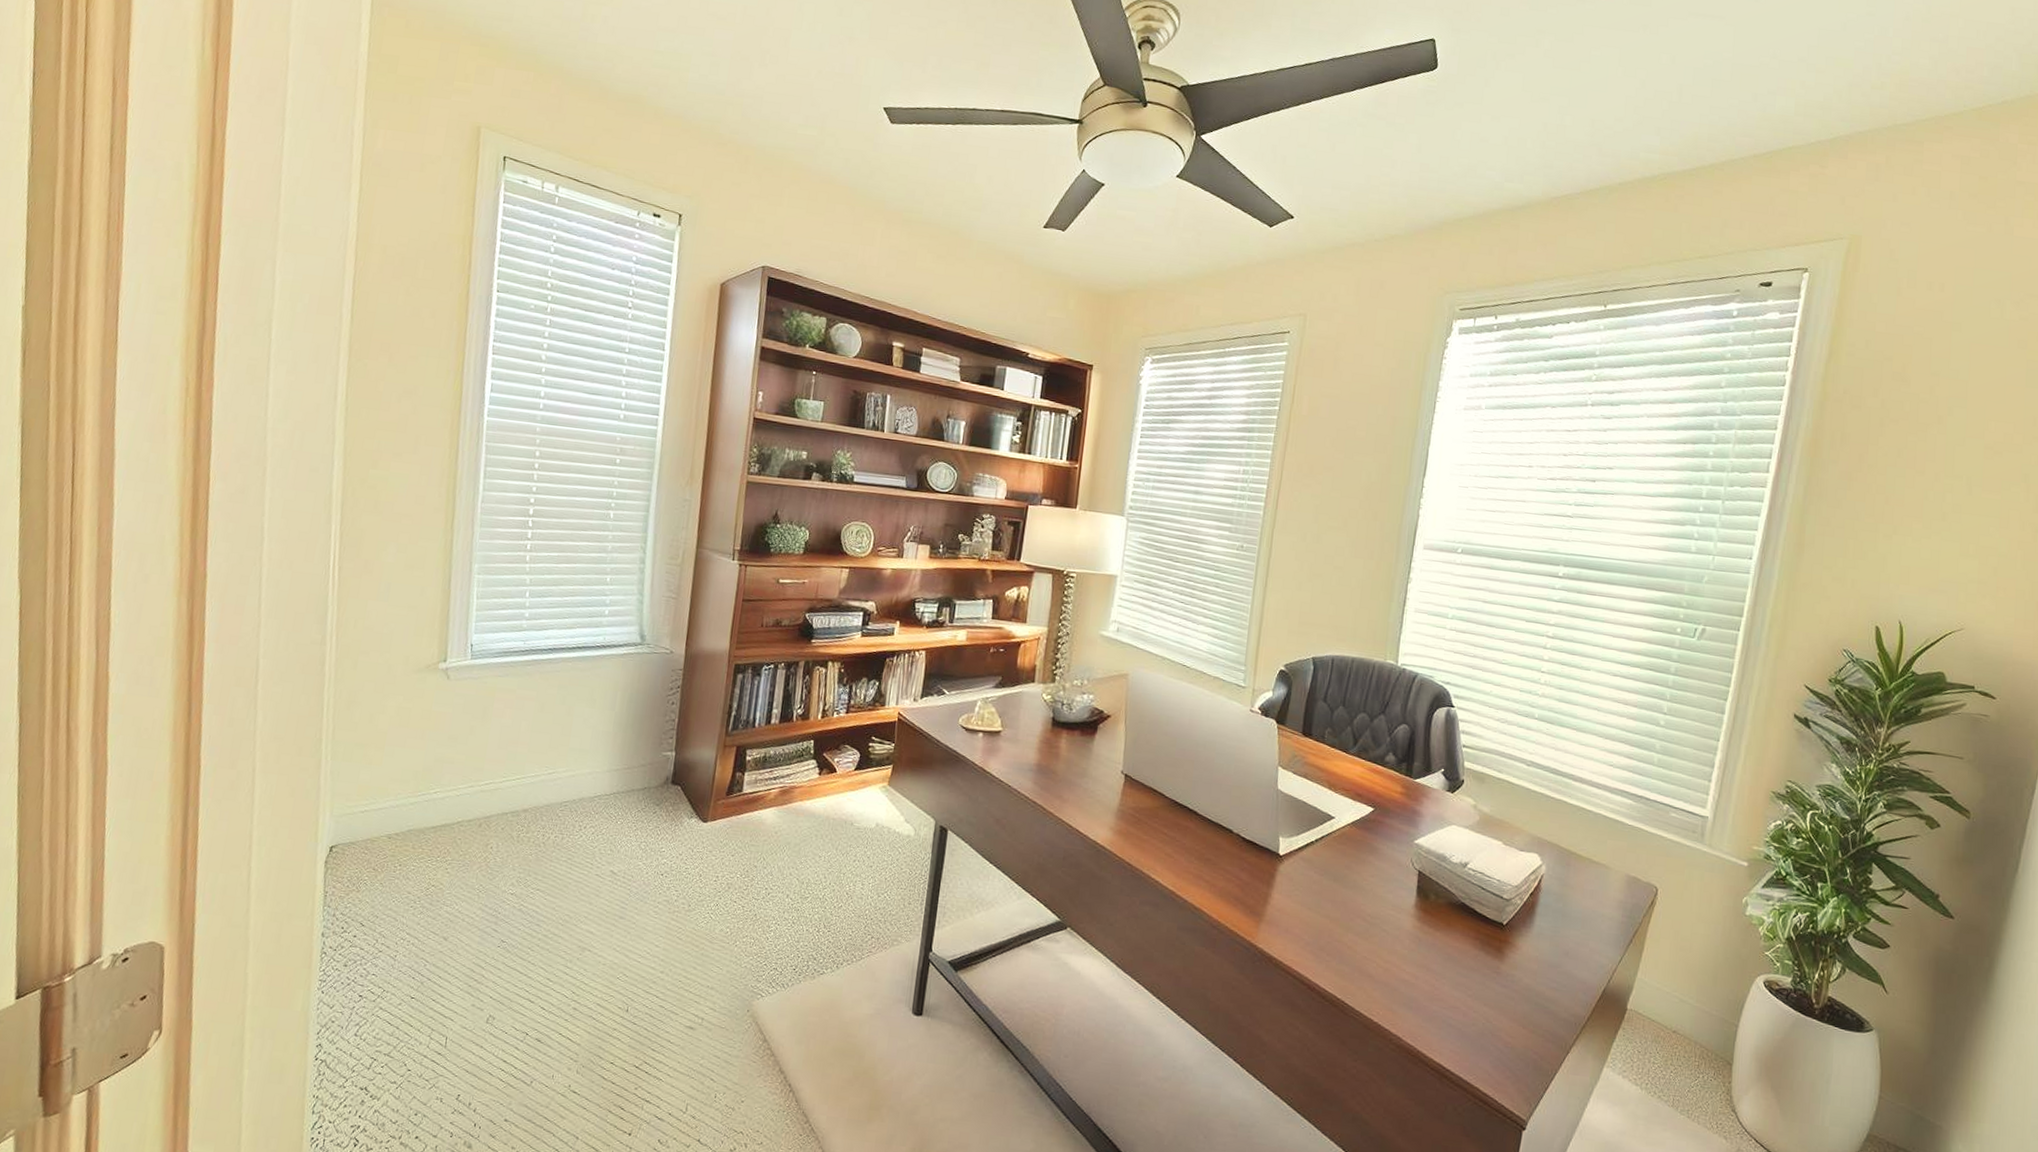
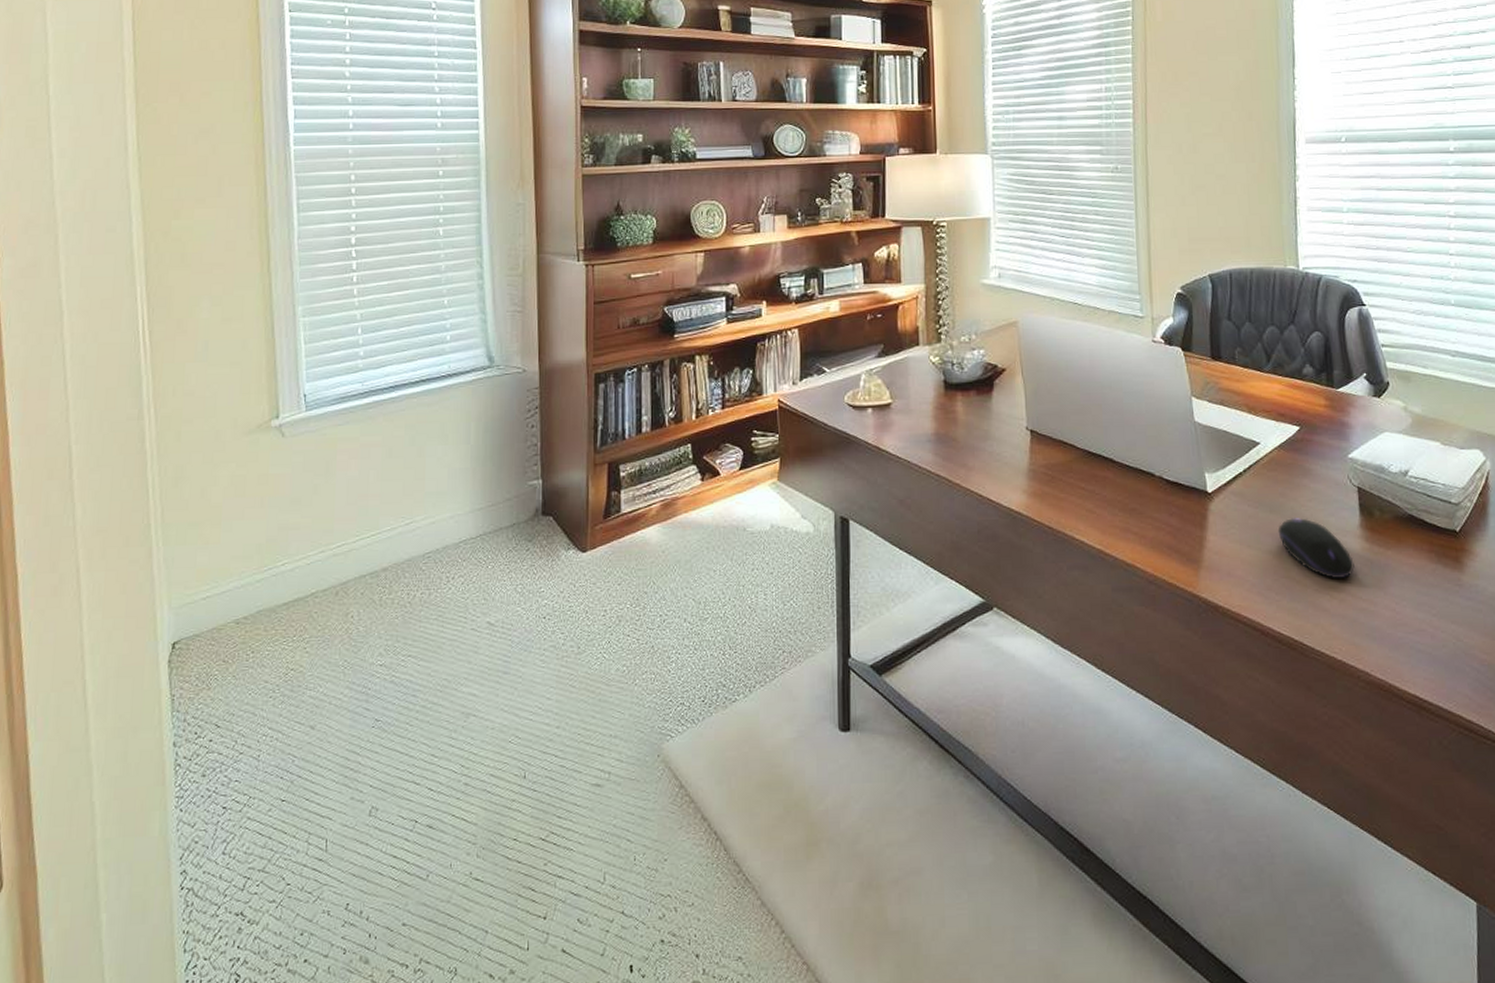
computer mouse: none [1338,888,1404,951] -> present [1278,517,1355,579]

